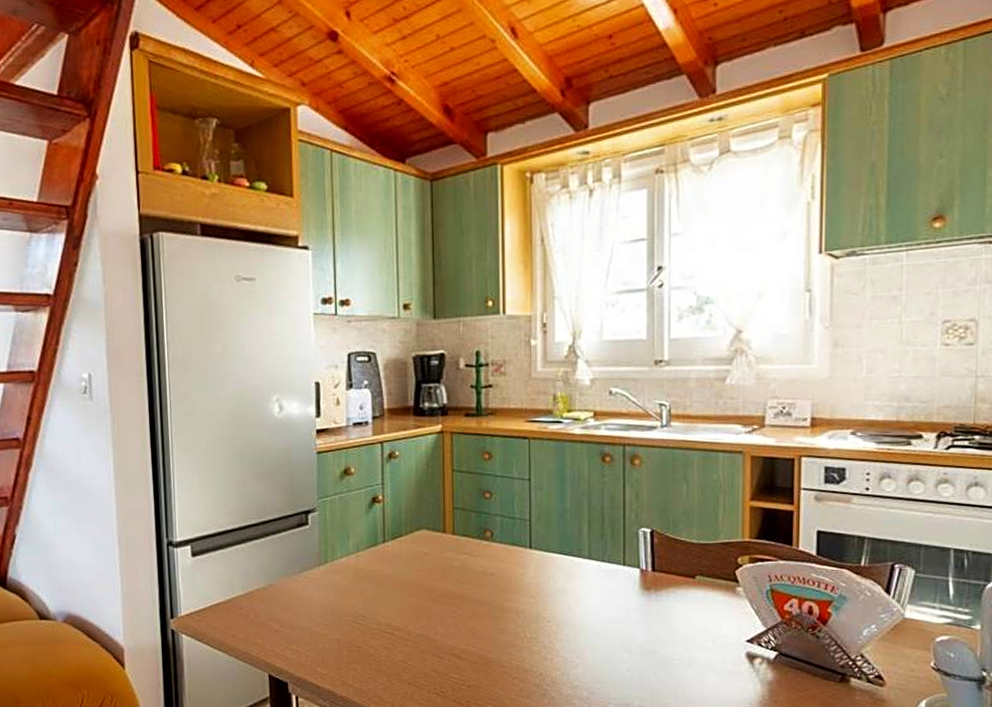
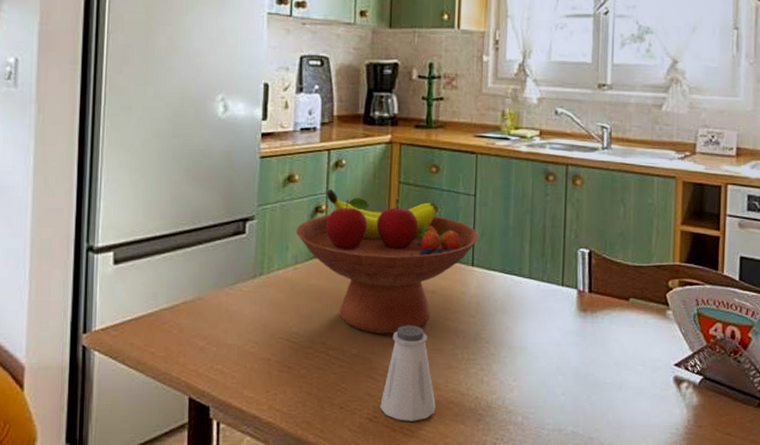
fruit bowl: none [356,480,536,615] -> present [296,190,479,334]
saltshaker: none [446,606,501,696] -> present [380,325,436,421]

